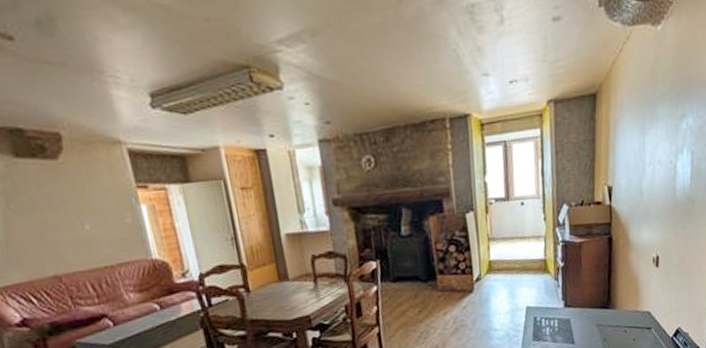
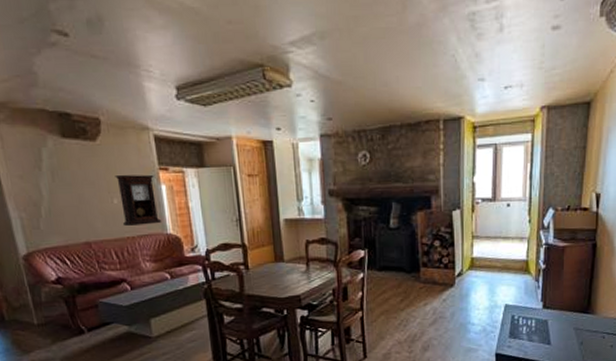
pendulum clock: none [84,194,145,254] -> present [115,174,162,226]

